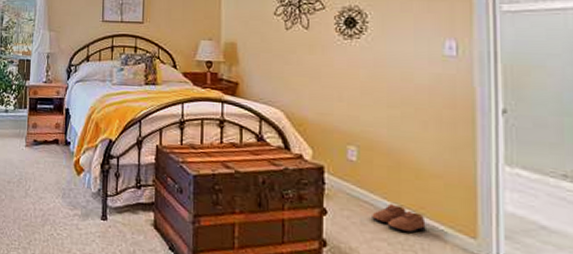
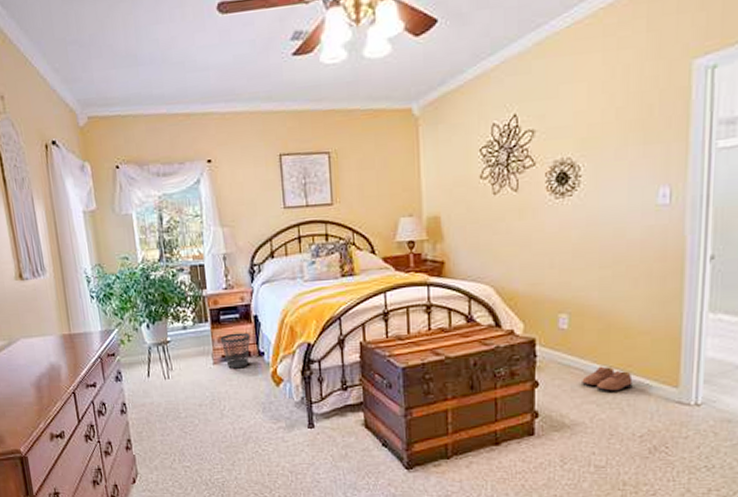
wastebasket: none [34,121,60,154] -> present [220,332,250,369]

